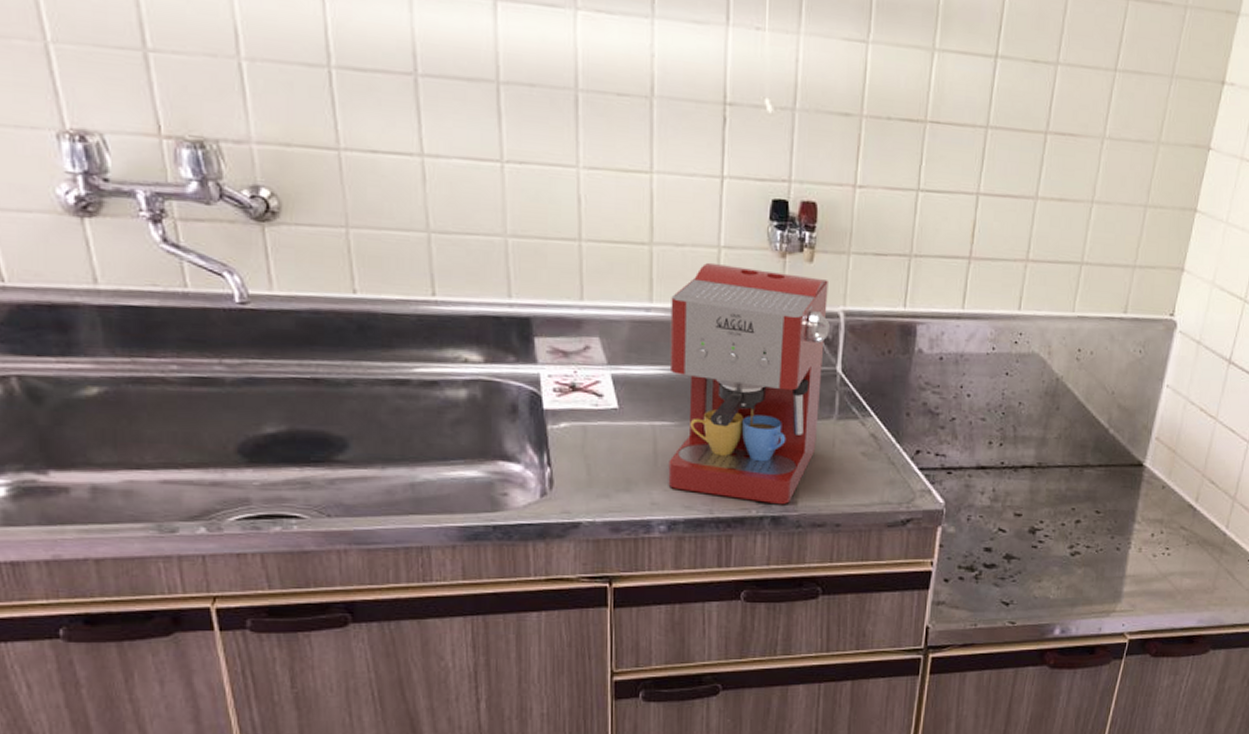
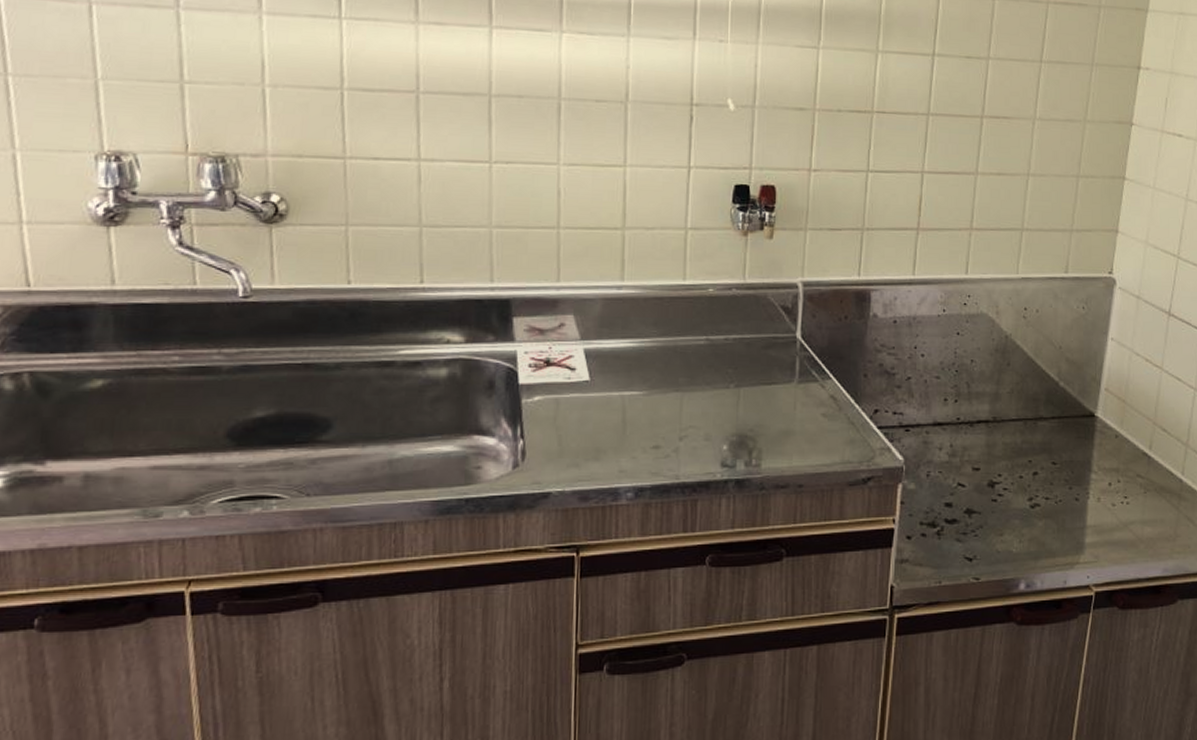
coffee maker: present [668,262,830,505] -> none [636,243,789,468]

